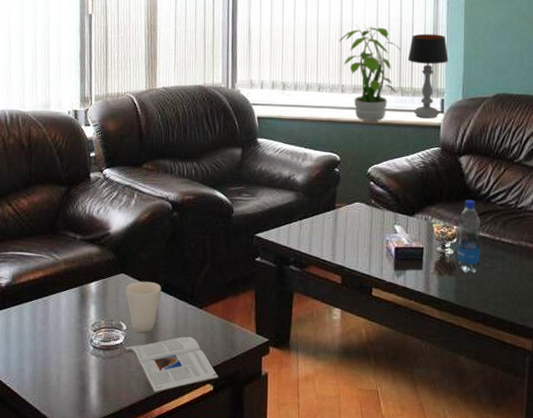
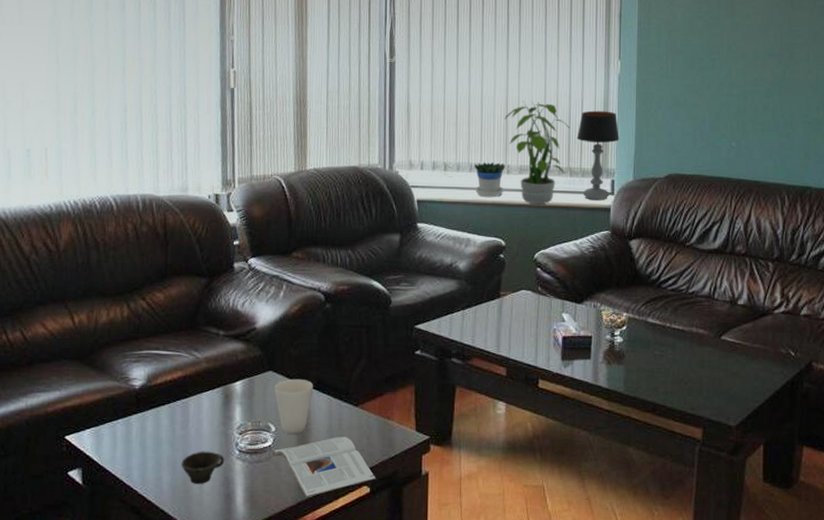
cup: none [41,346,81,376] -> present [181,451,225,484]
flowerpot: none [311,82,340,115] -> present [474,162,505,198]
bottle: present [457,199,481,274] -> none [626,285,652,362]

